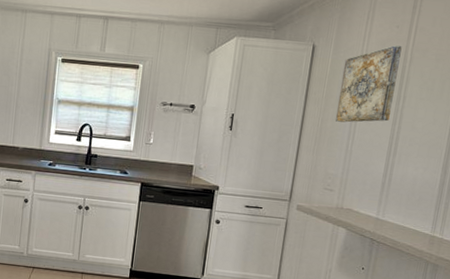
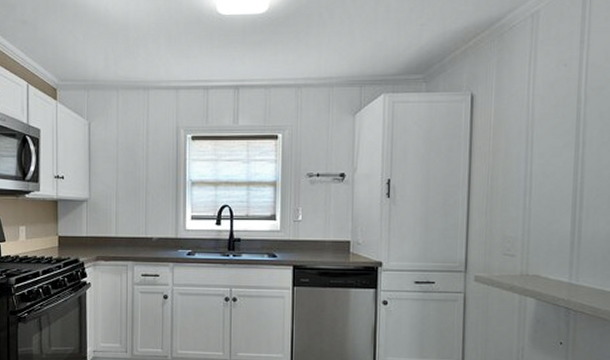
wall art: present [335,45,402,123] -> none [506,86,573,177]

